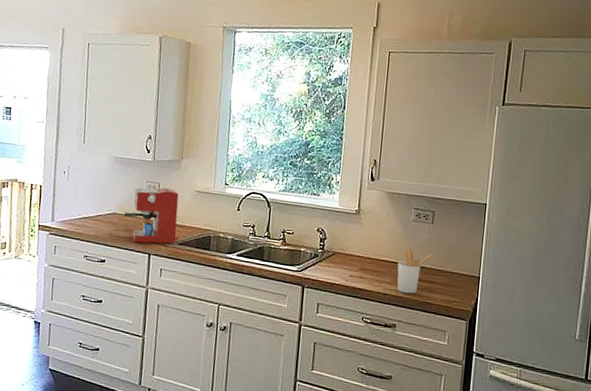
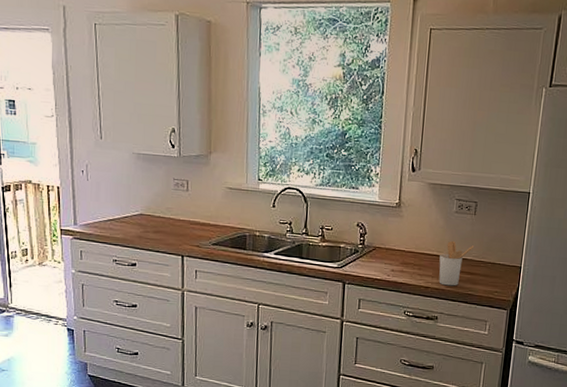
coffee maker: present [123,187,179,244] -> none [152,185,210,245]

